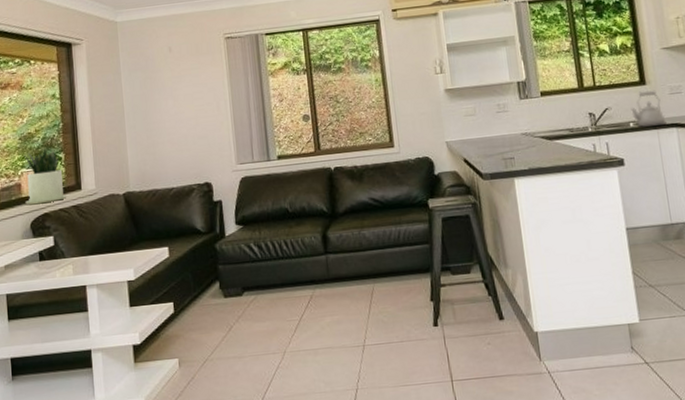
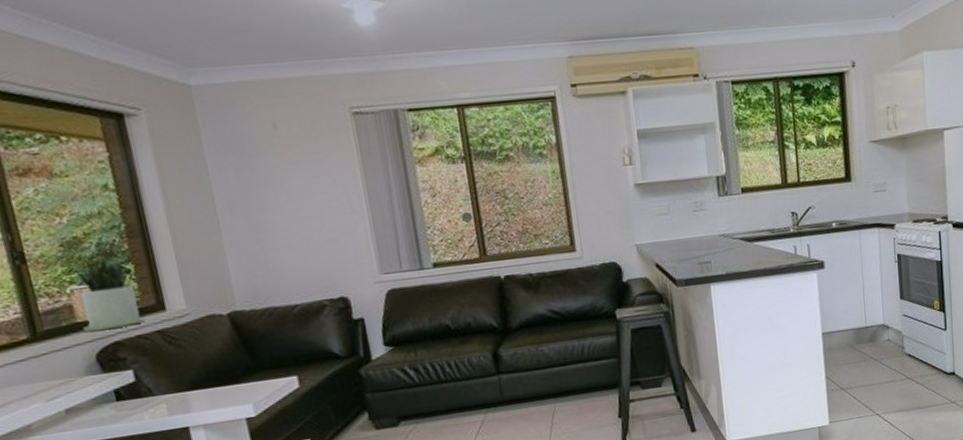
kettle: present [631,90,667,127] -> none [834,187,869,228]

